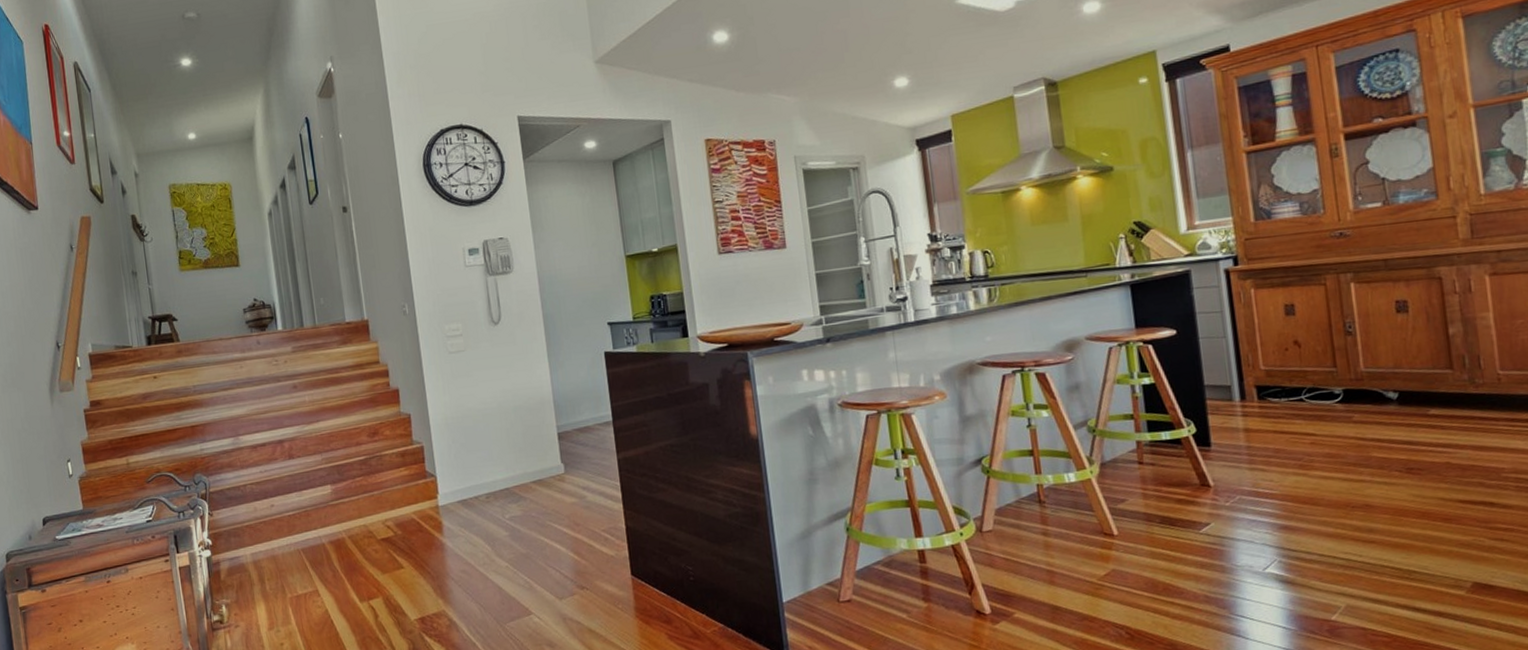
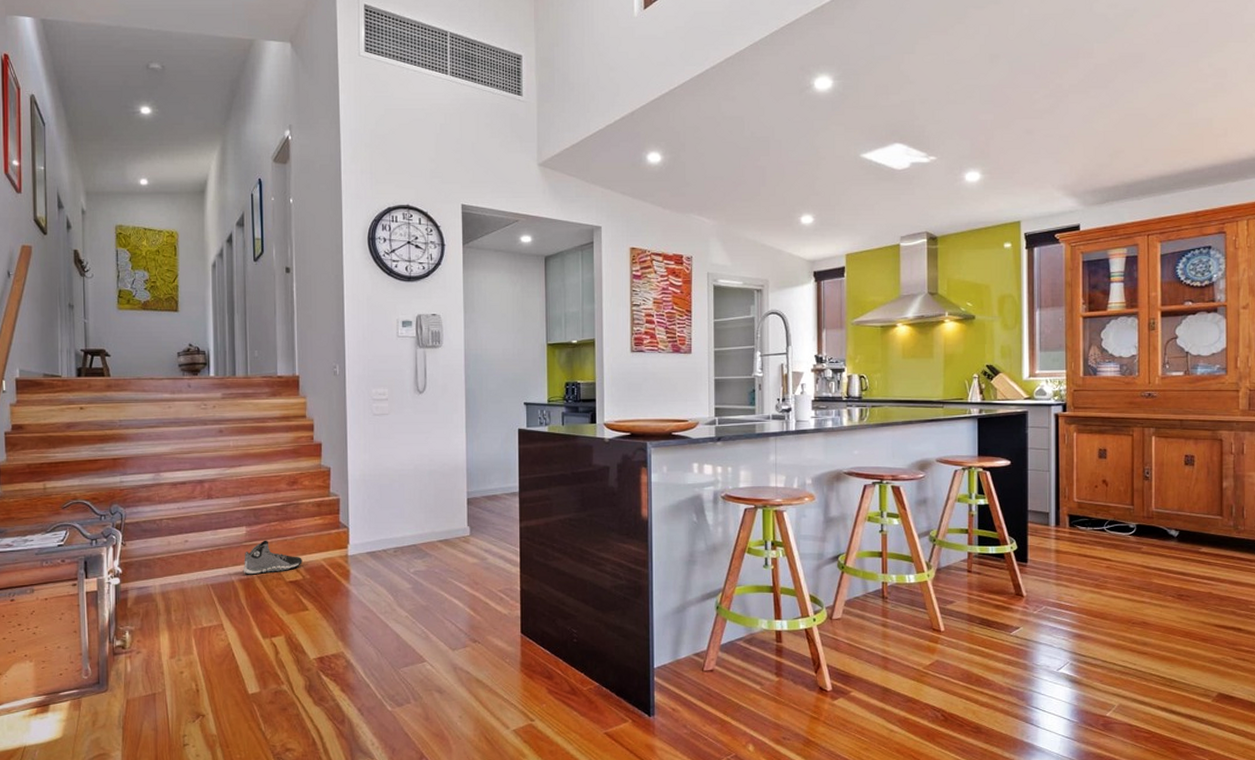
sneaker: none [332,497,392,536] -> present [243,540,302,575]

